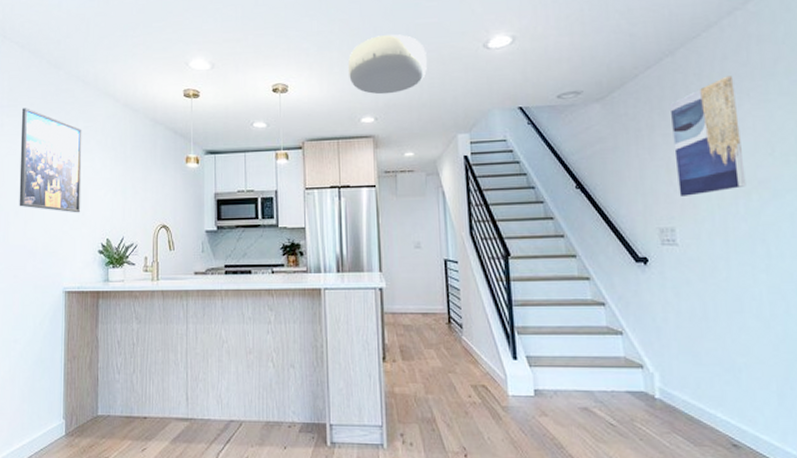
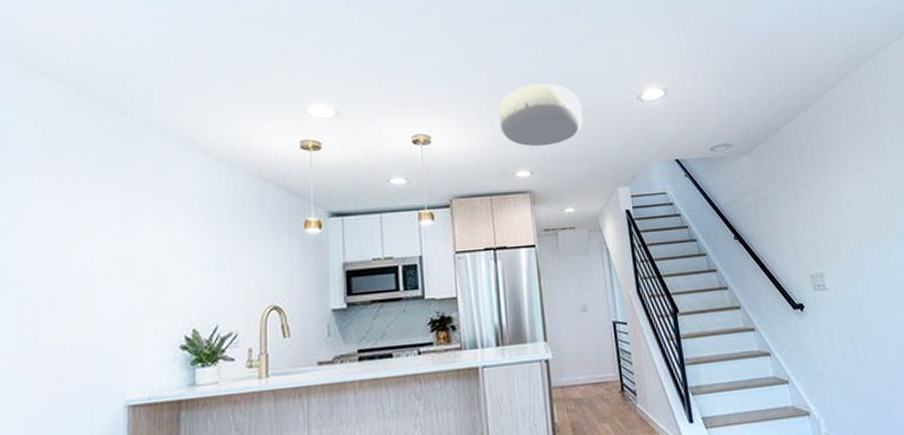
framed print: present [19,108,82,213] -> none [56,163,157,299]
wall art: present [669,76,746,196] -> none [807,130,877,243]

